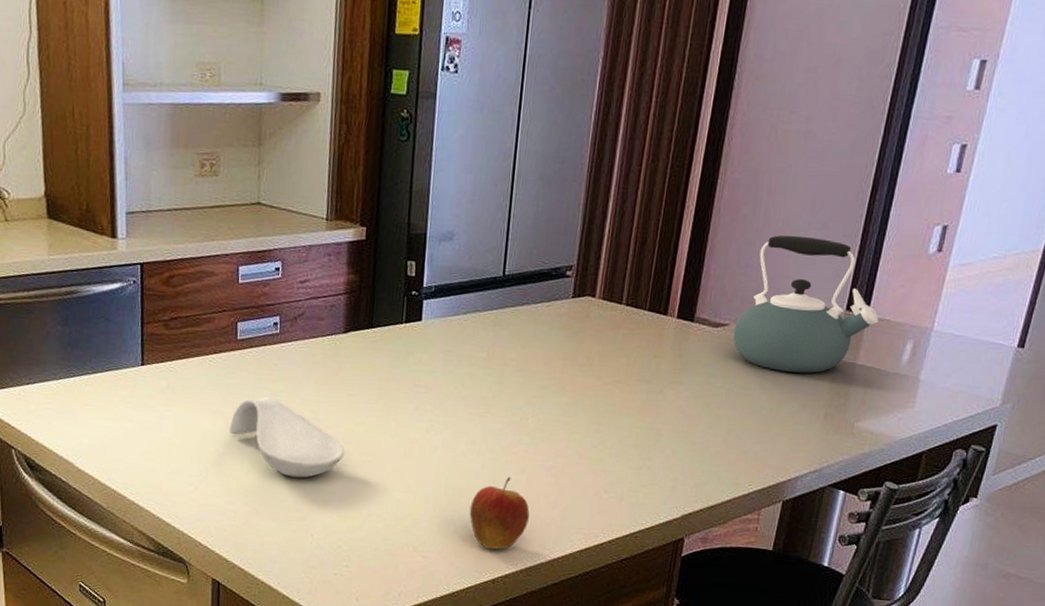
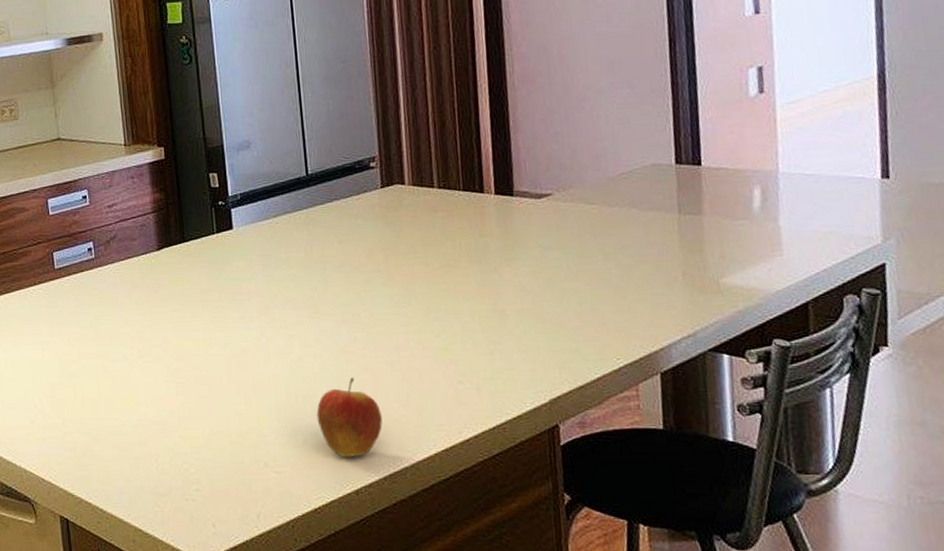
spoon rest: present [229,397,345,478] -> none [58,322,177,401]
kettle: present [733,235,879,374] -> none [558,97,715,235]

